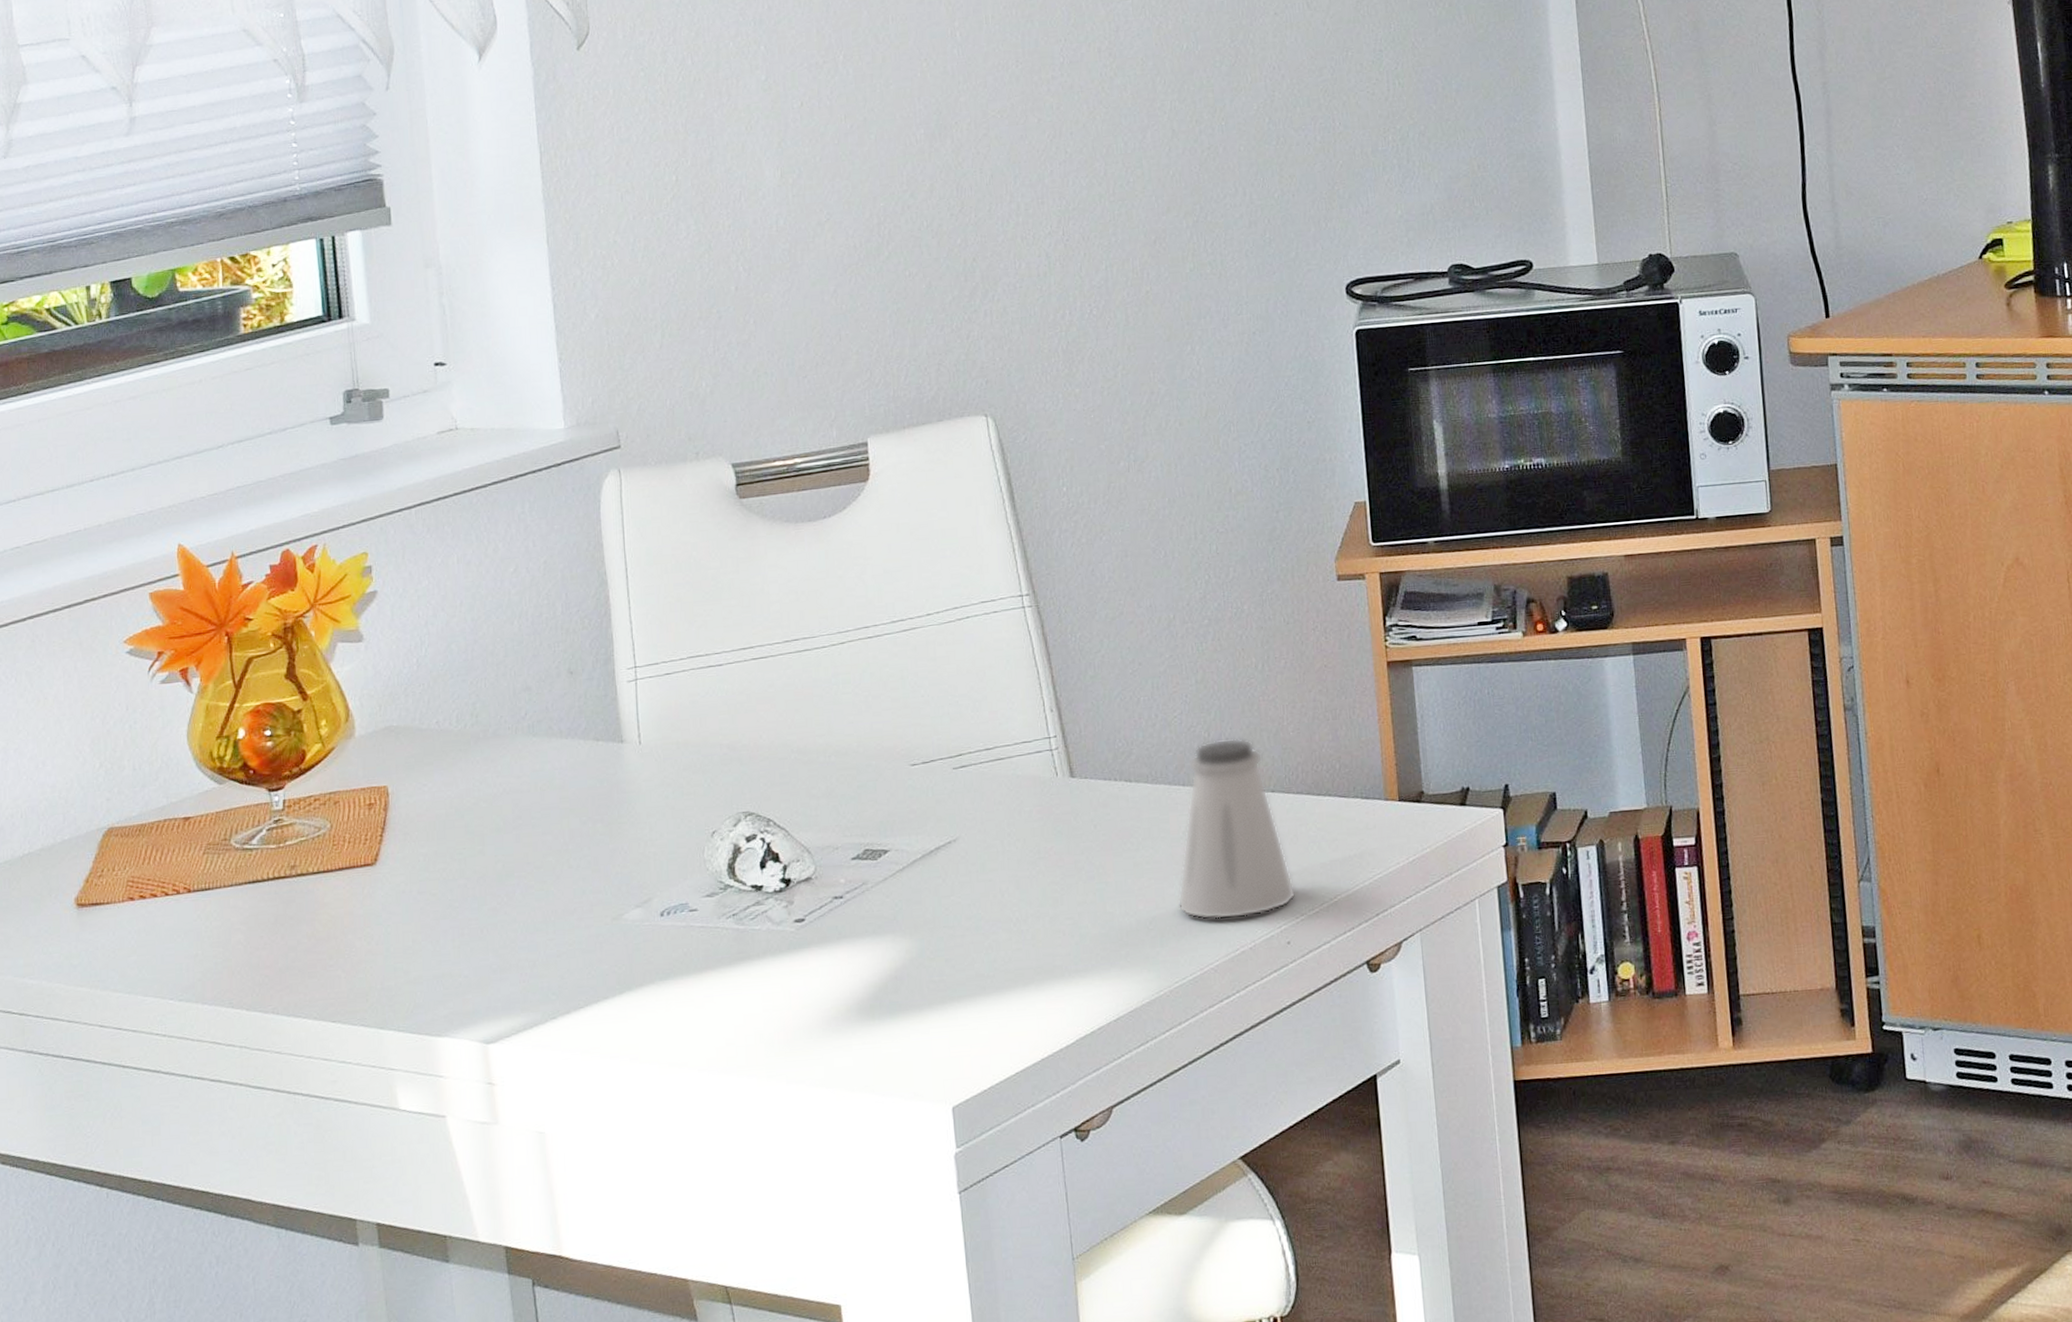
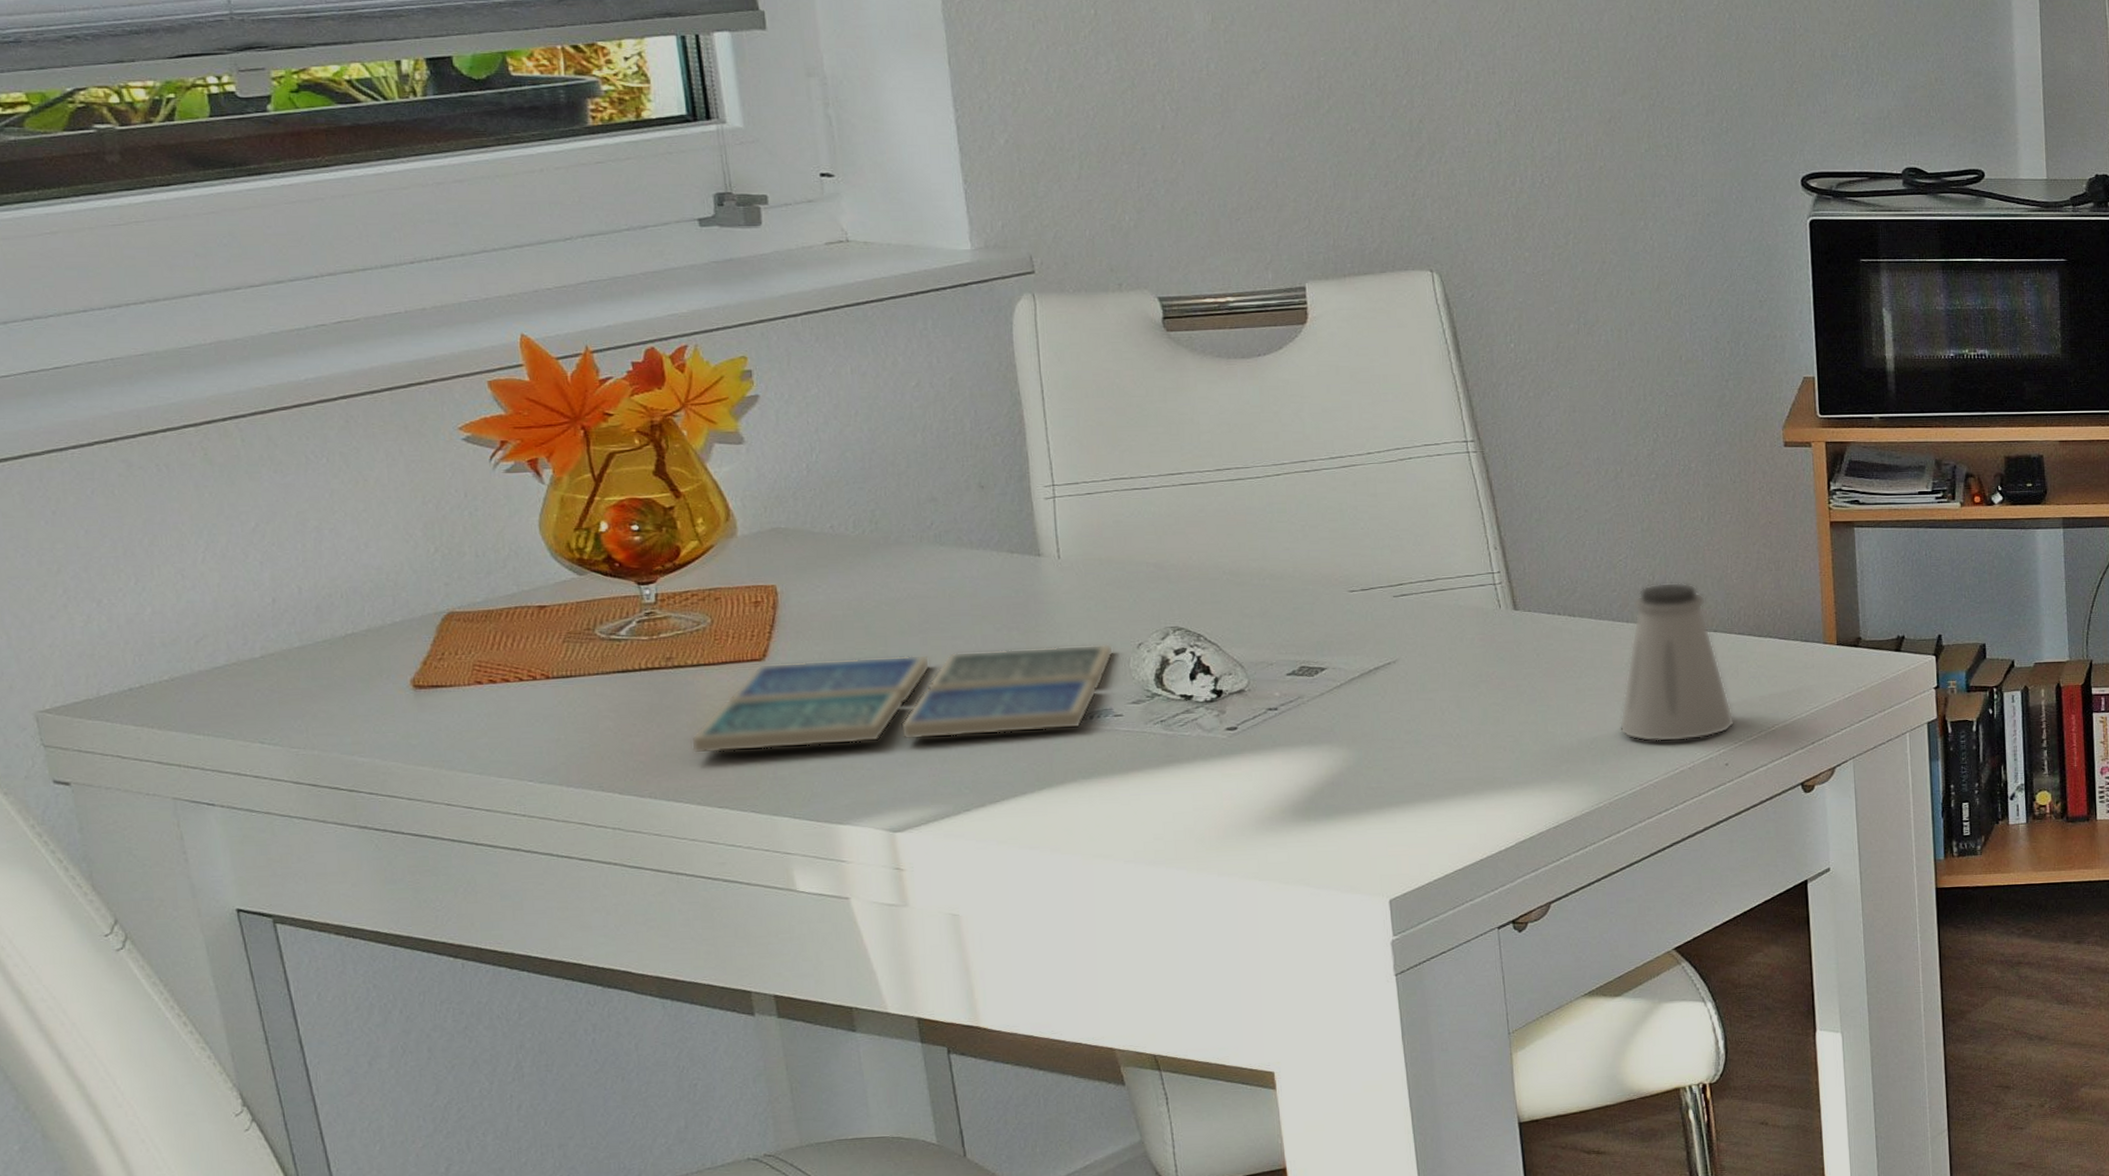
drink coaster: none [309,833,690,966] -> present [690,644,1114,754]

